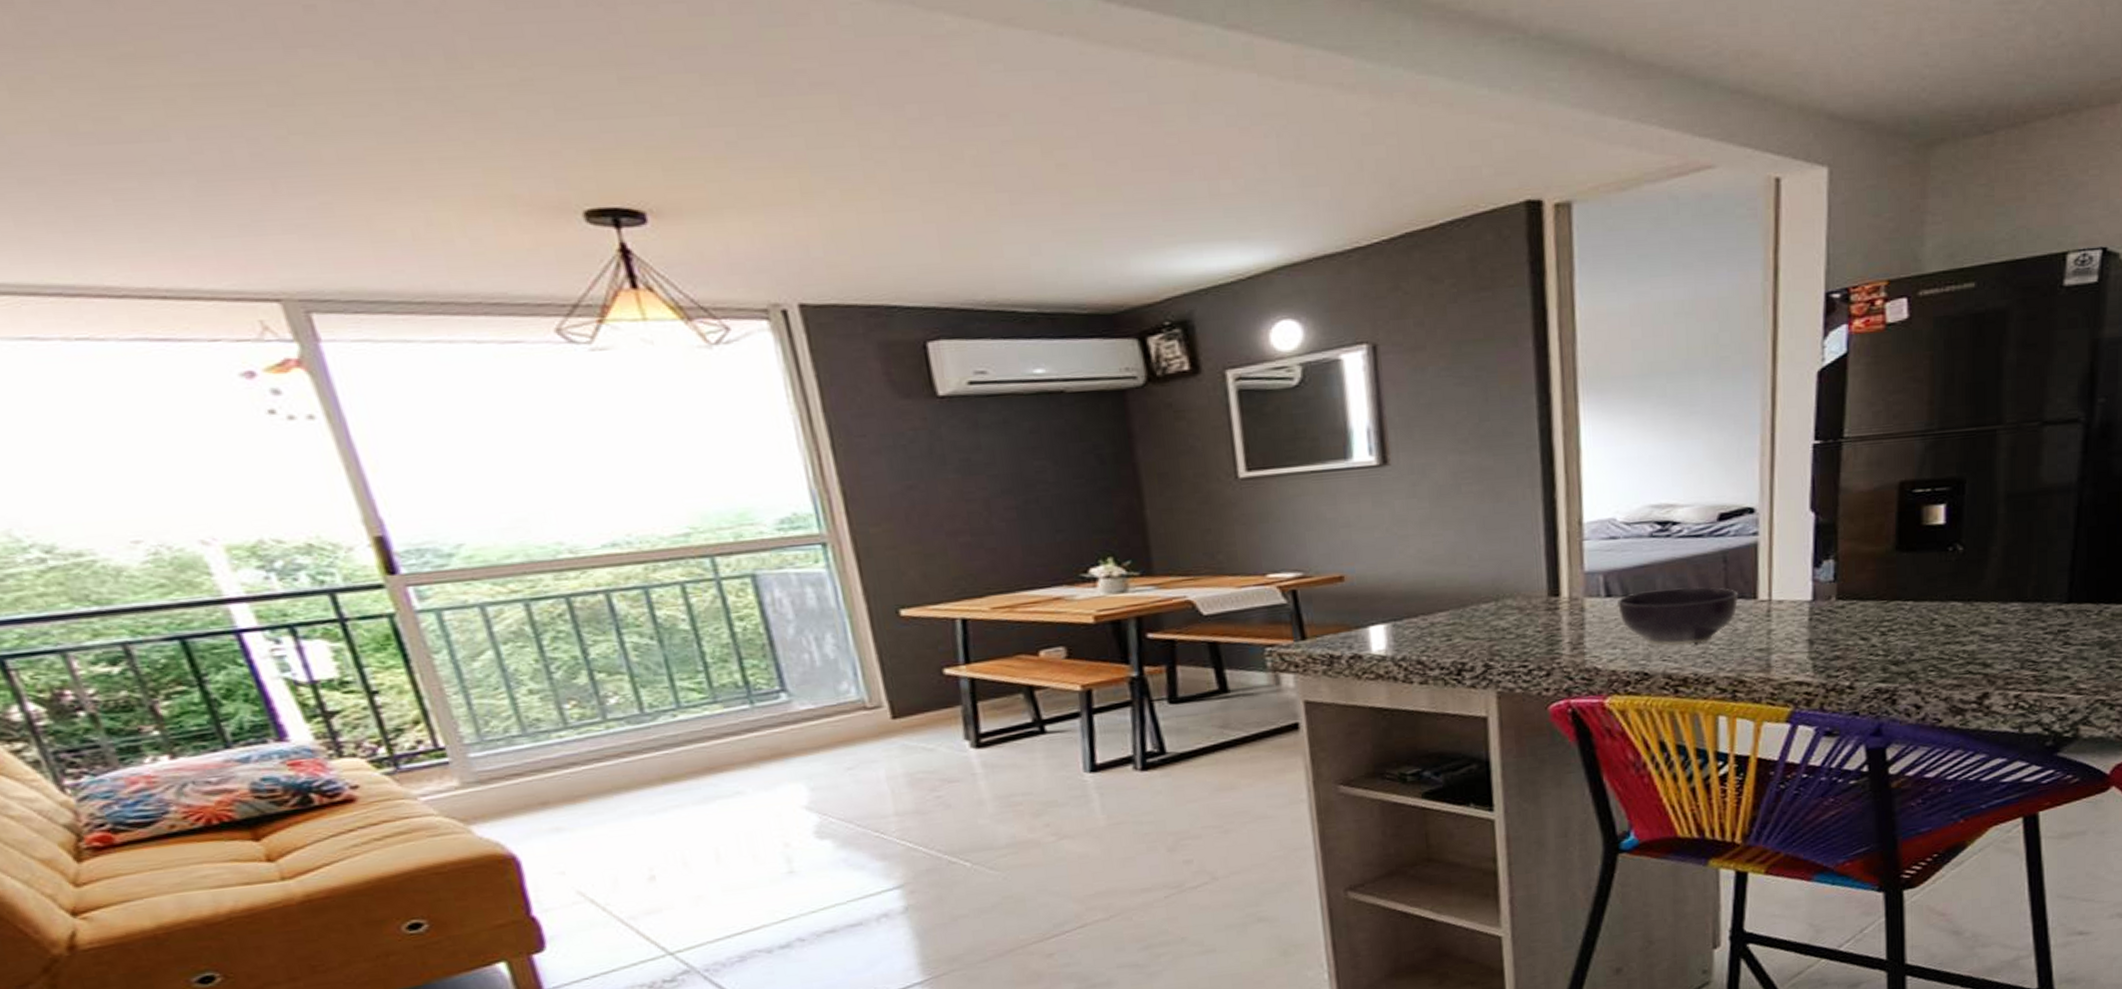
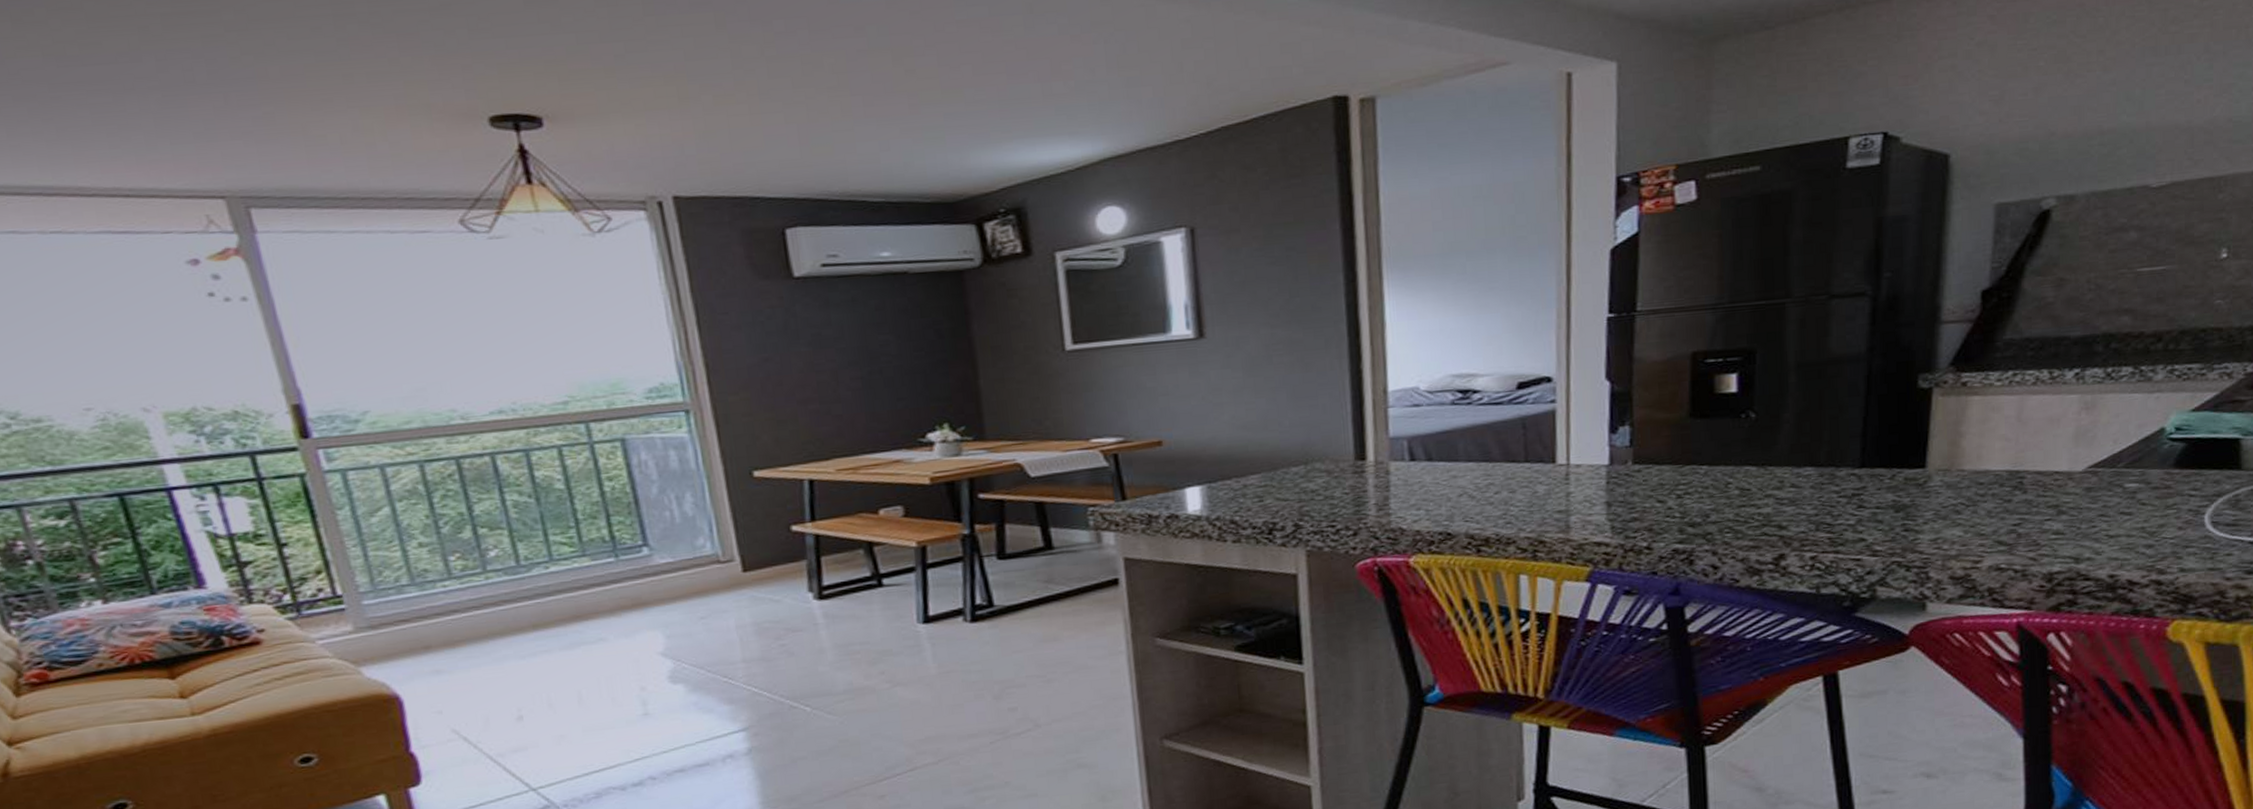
bowl: present [1617,587,1739,646] -> none [1421,452,1538,508]

